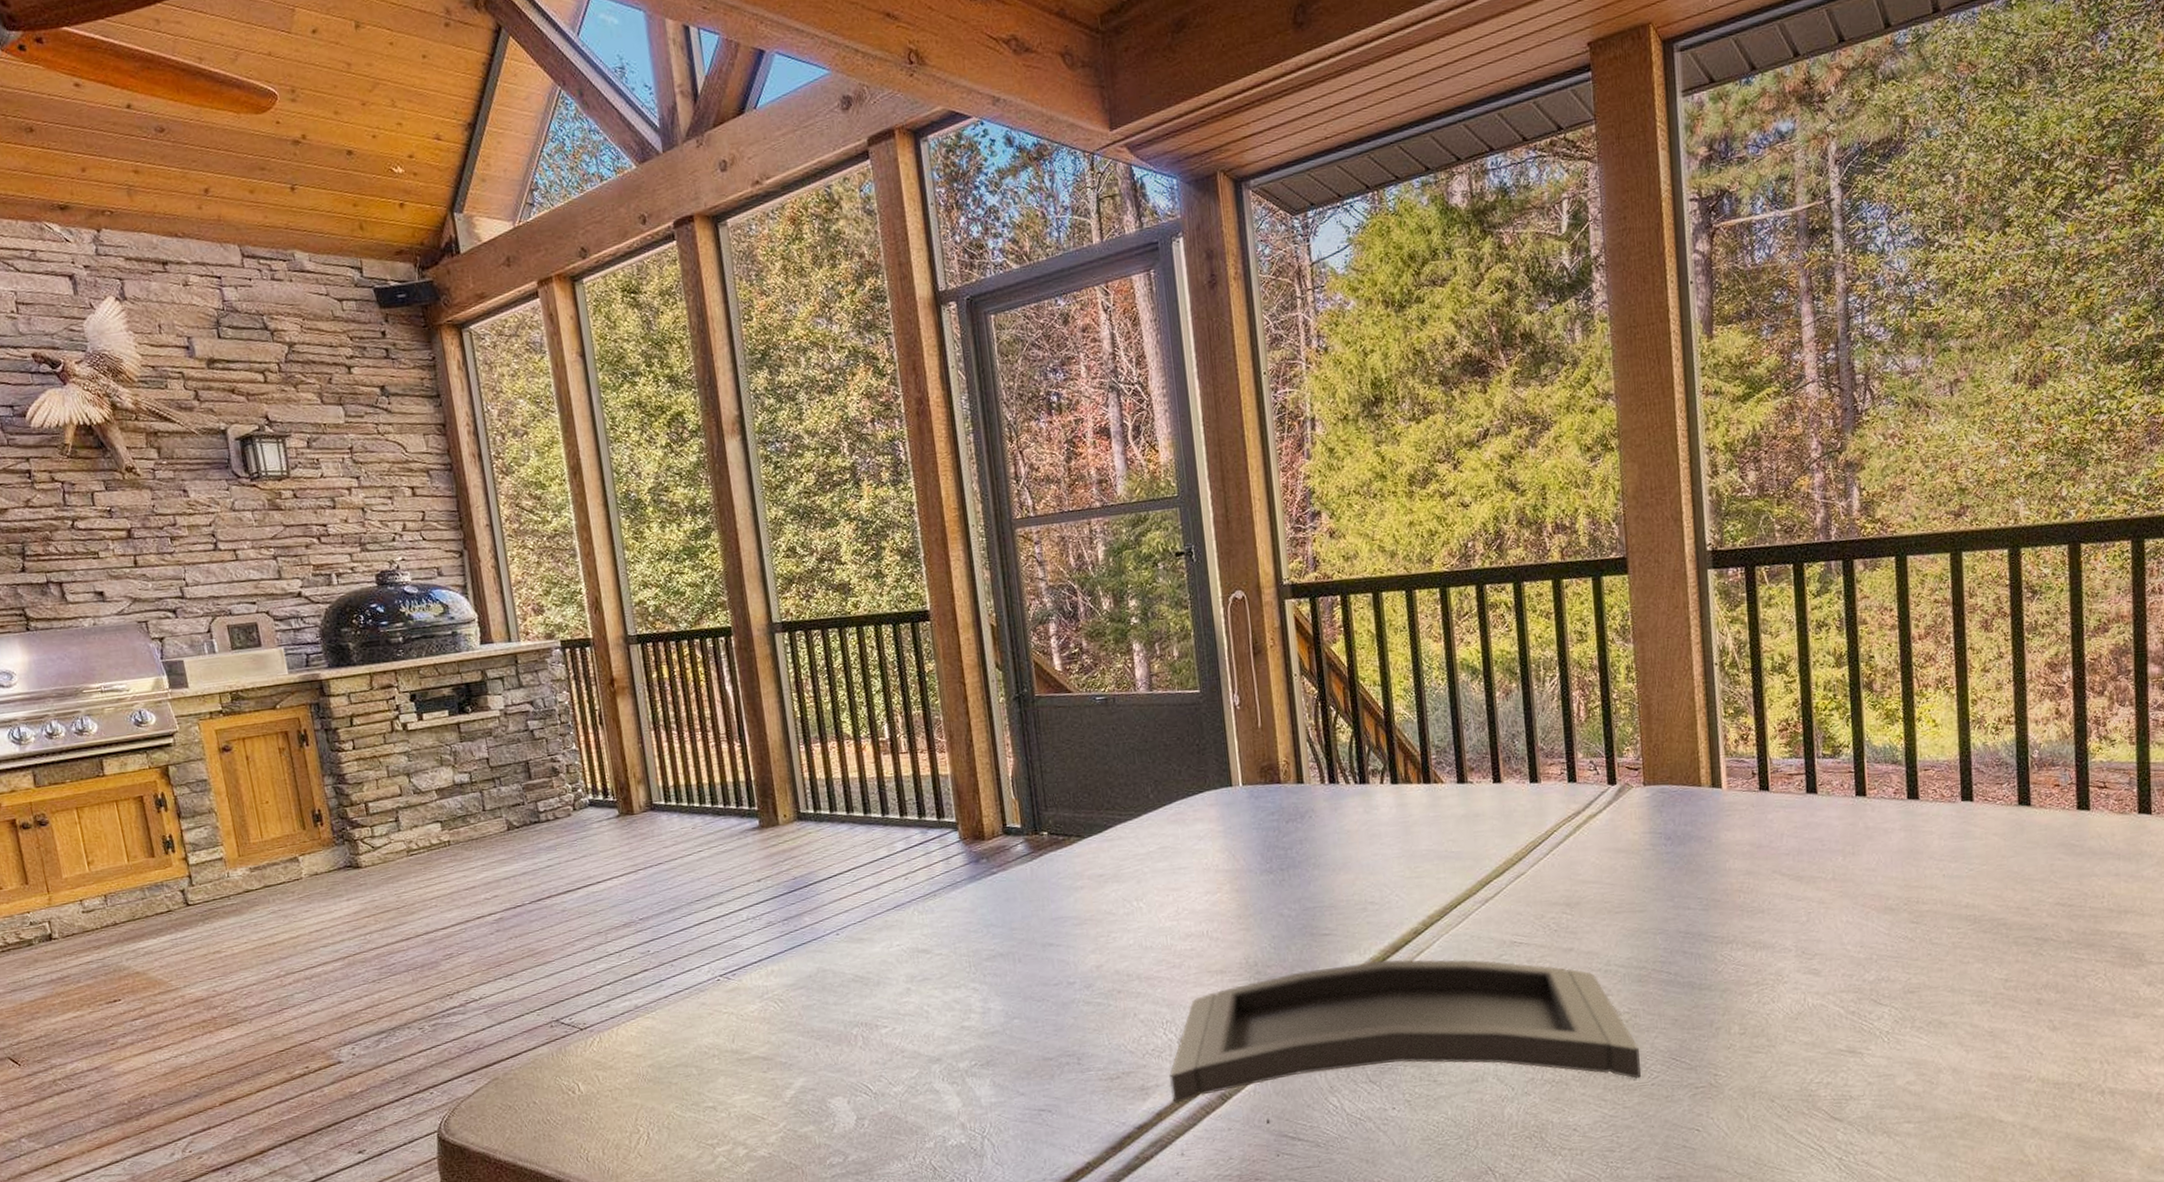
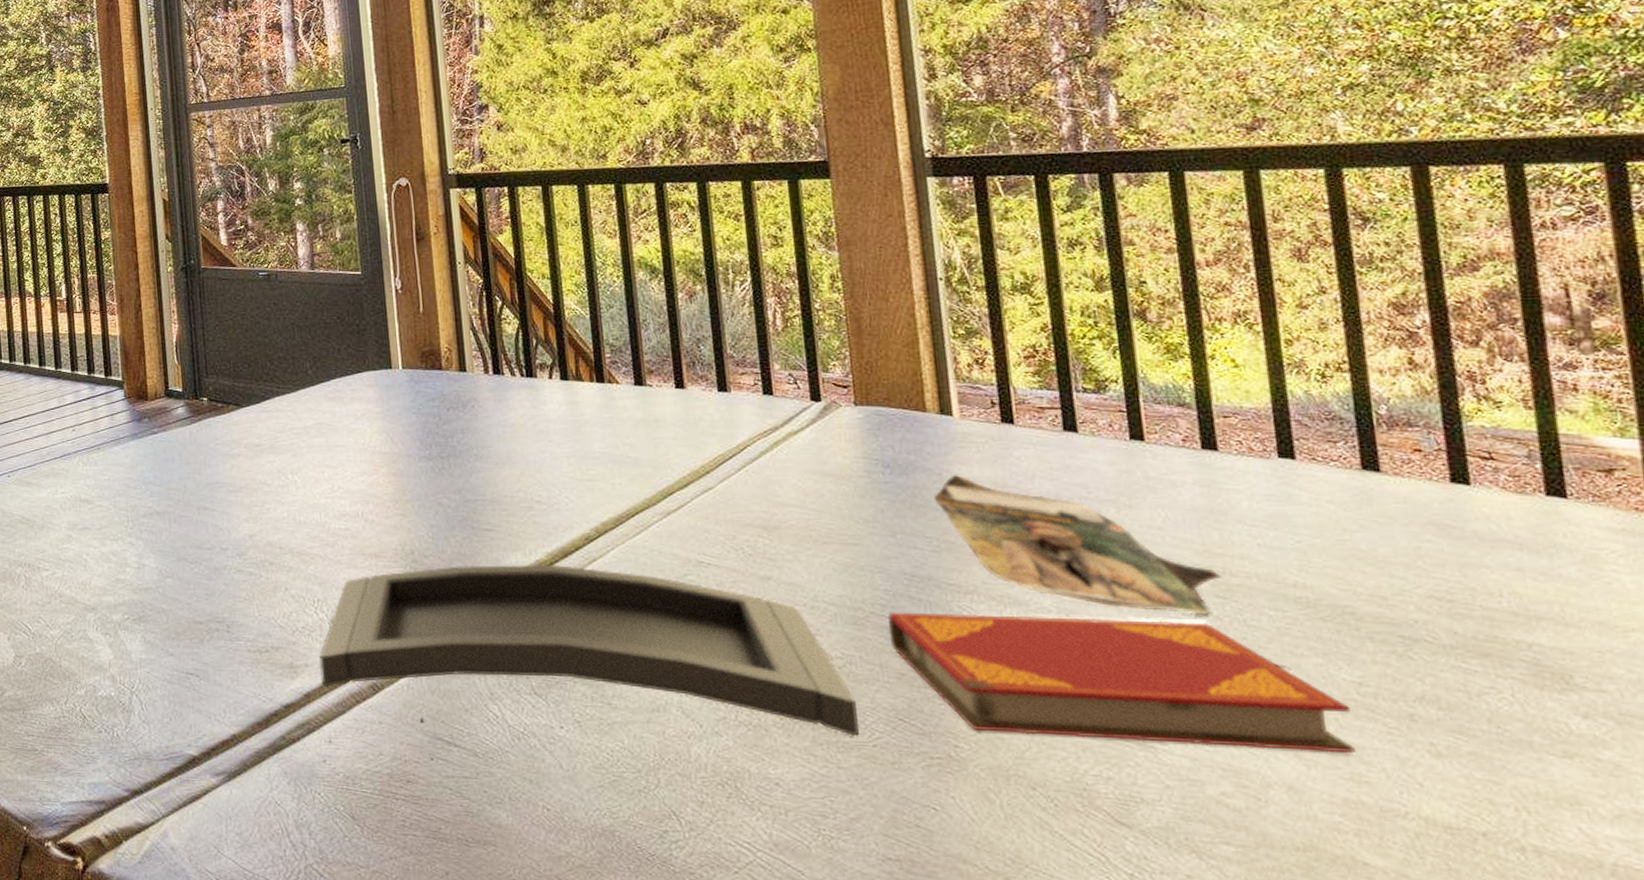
hardback book: none [1665,945,1999,1059] -> present [887,612,1355,753]
magazine: none [1704,840,1917,941] -> present [933,475,1223,615]

